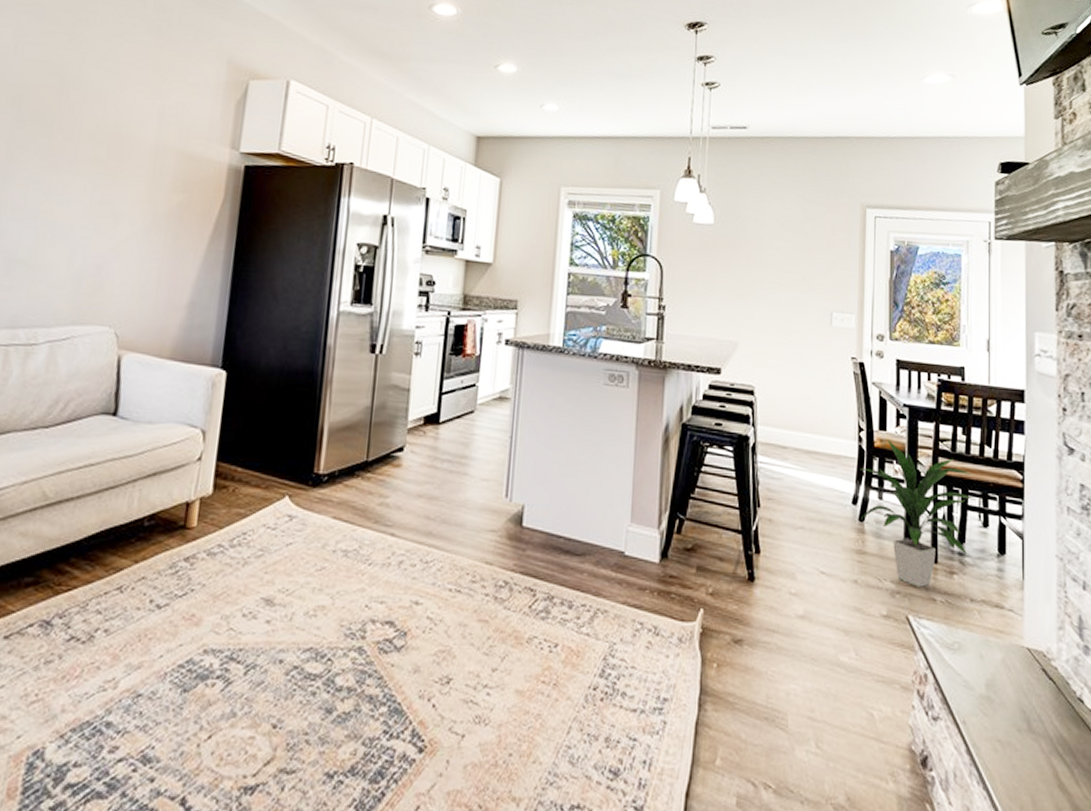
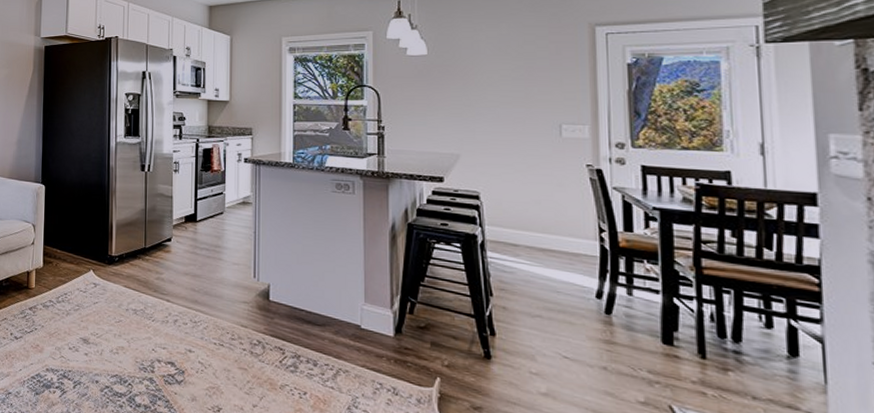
indoor plant: present [860,439,978,587] -> none [603,240,757,380]

